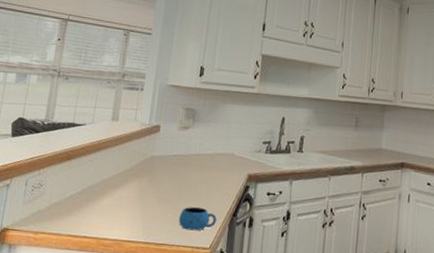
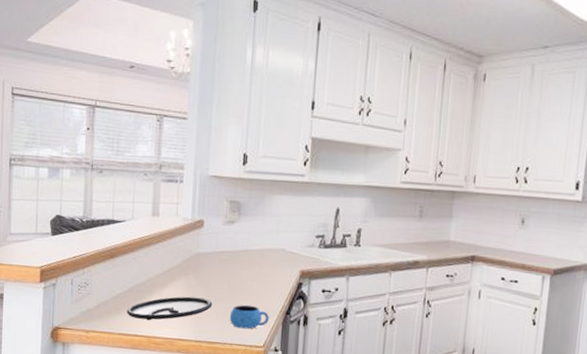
plate: none [78,198,164,222] -> present [126,296,213,321]

